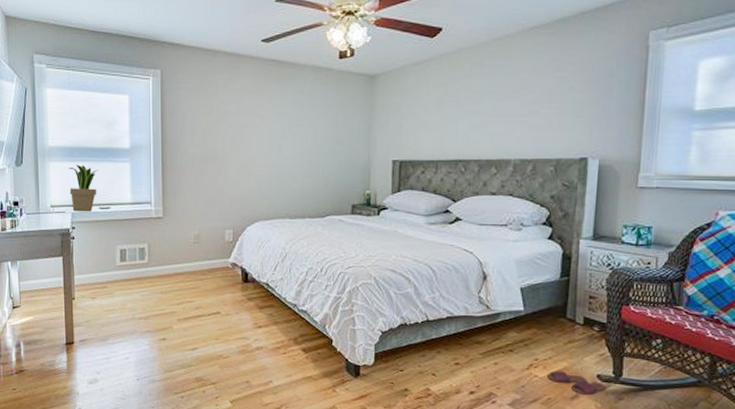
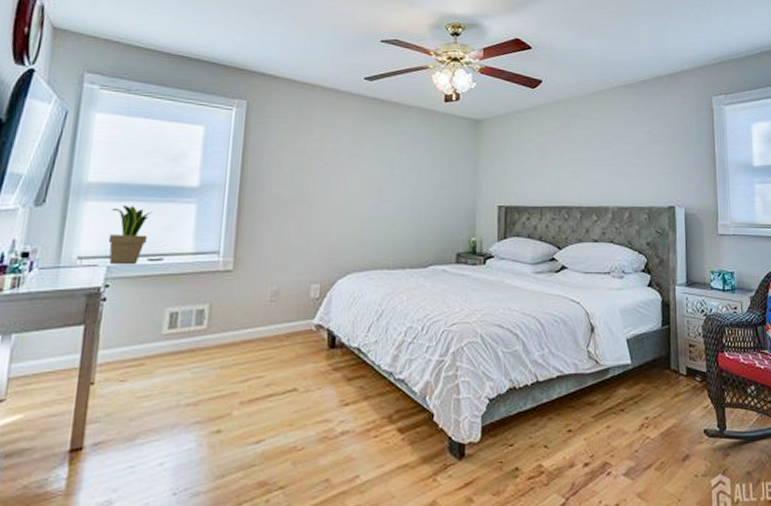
slippers: present [548,370,607,395] -> none [659,429,714,454]

